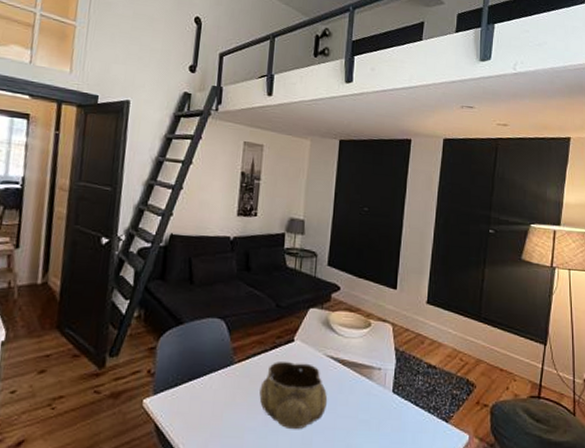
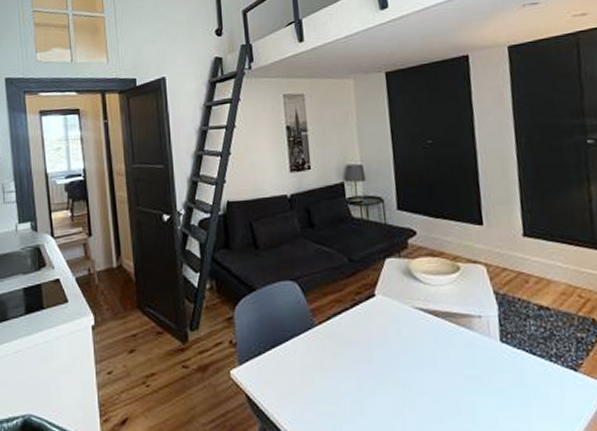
decorative bowl: present [259,362,328,430] -> none [347,318,426,392]

